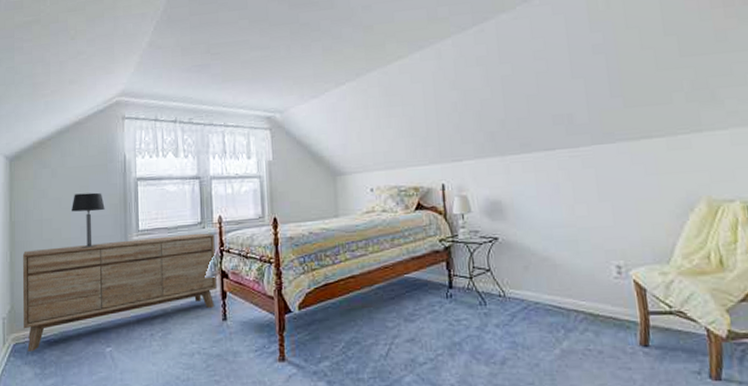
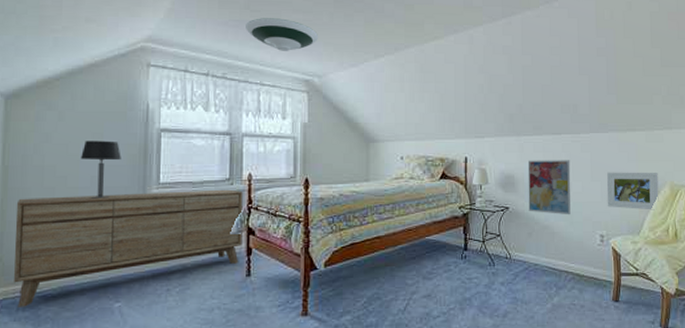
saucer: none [207,57,277,91] -> present [246,18,318,51]
wall art: none [516,179,575,244] -> present [527,160,571,215]
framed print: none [619,186,693,233] -> present [606,172,659,210]

